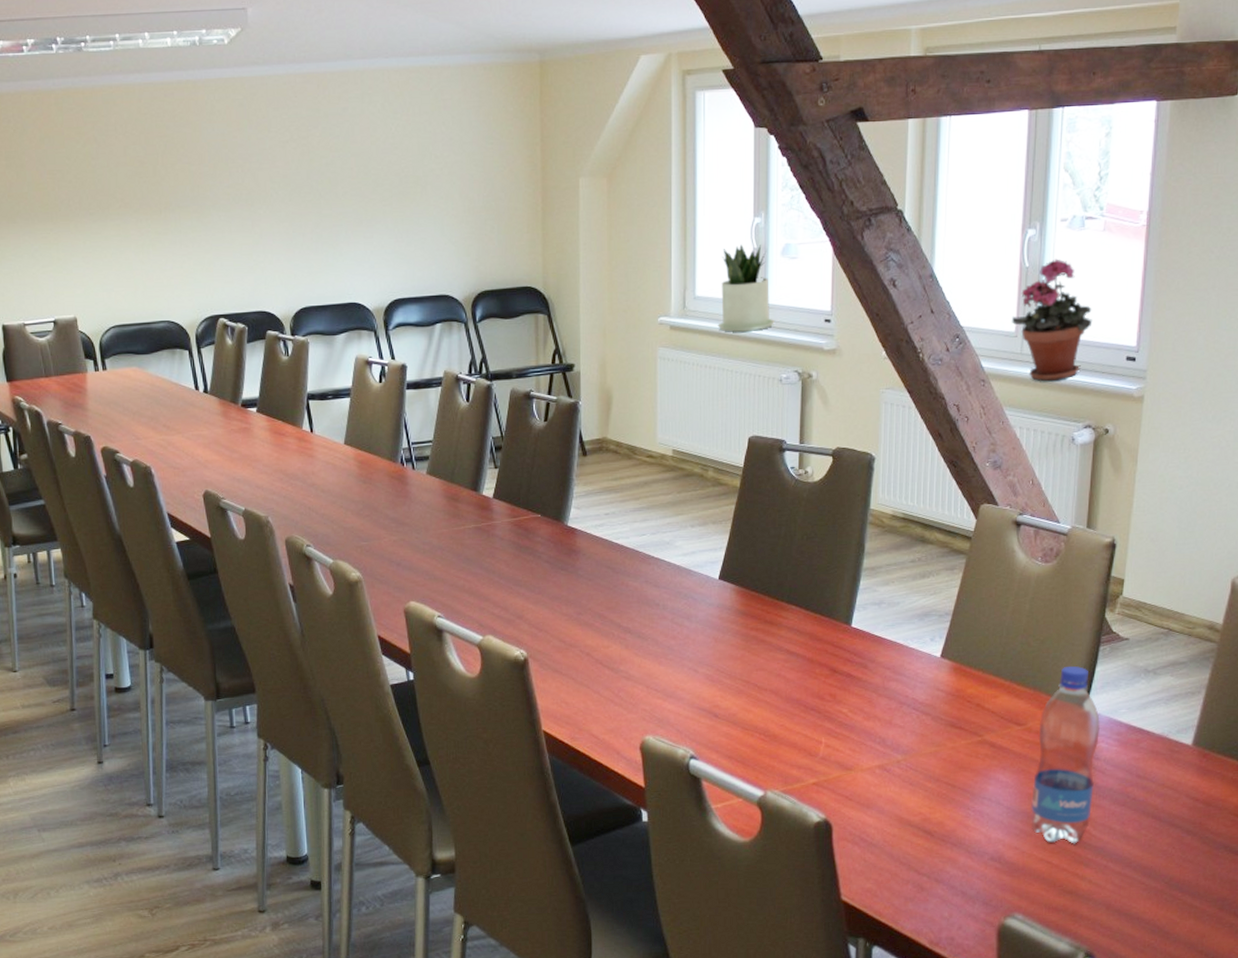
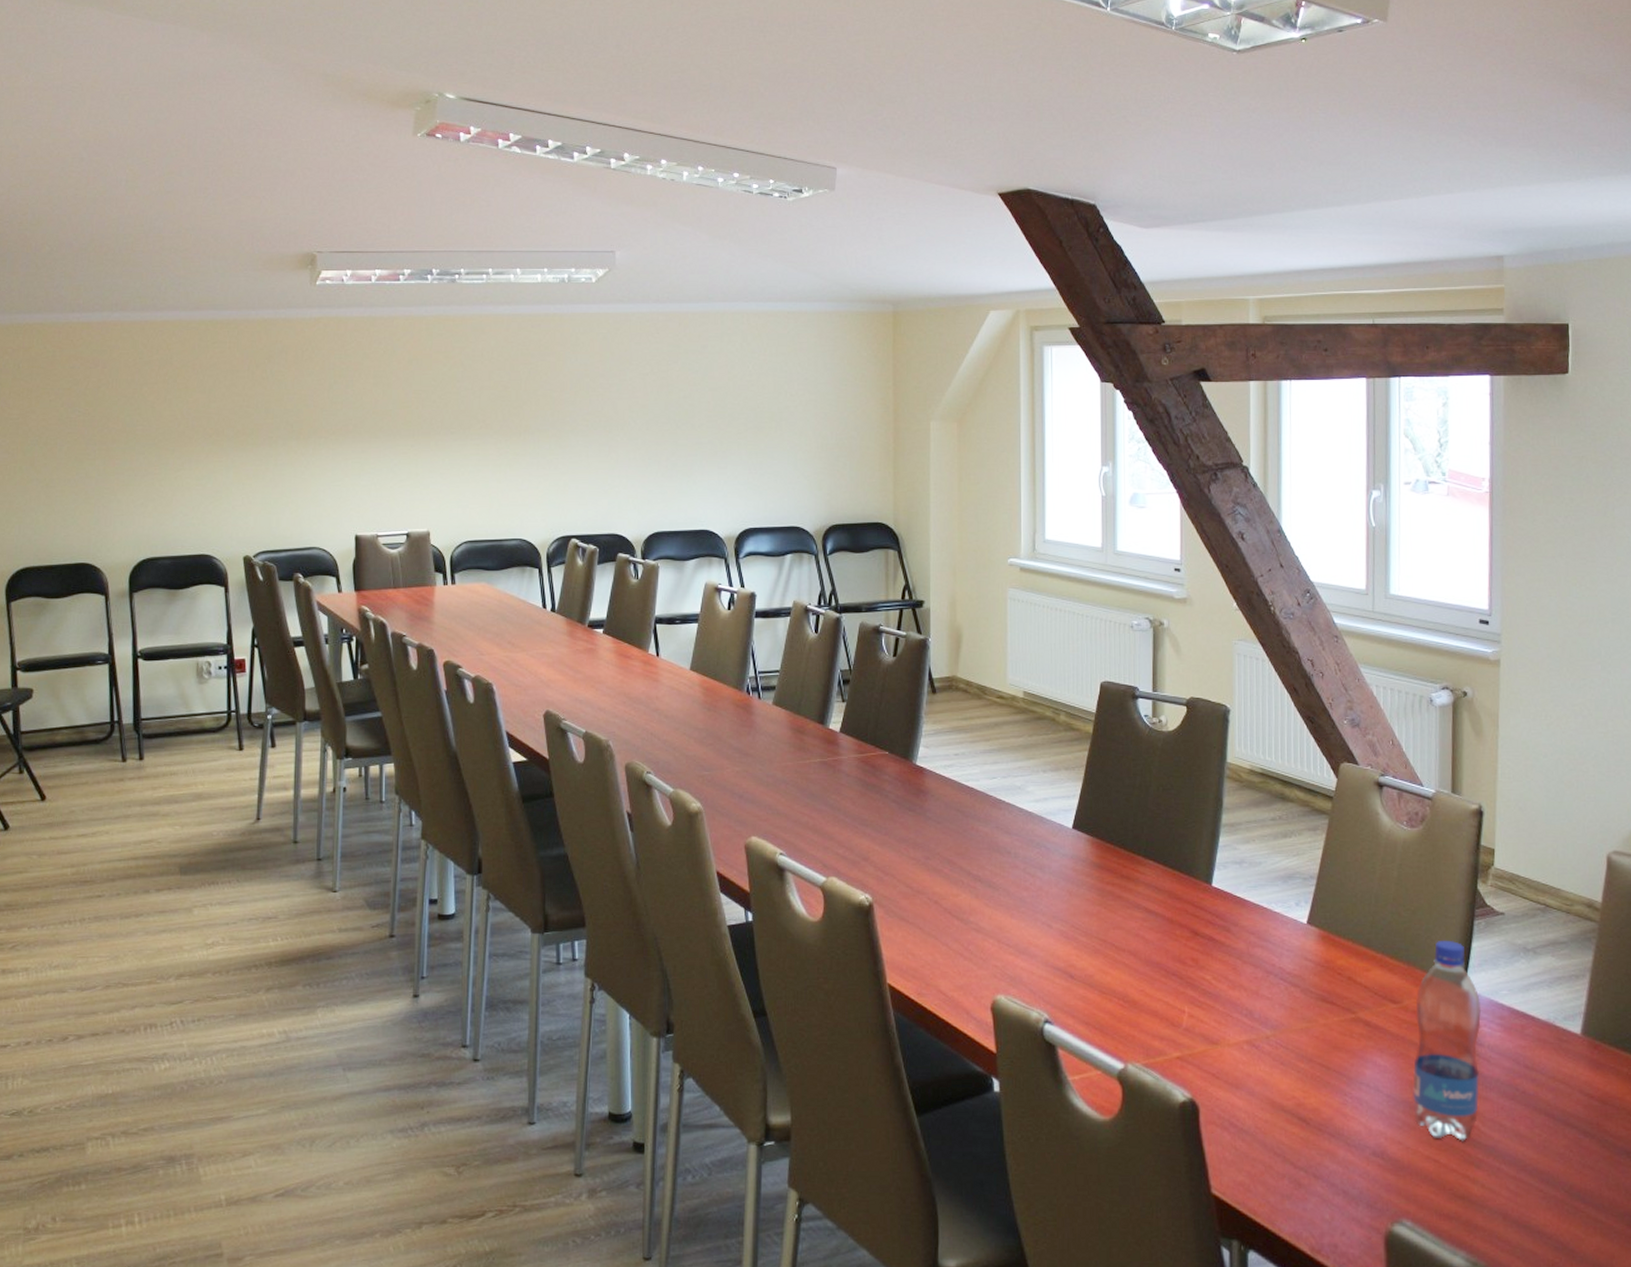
planter: present [717,244,774,332] -> none [1067,491,1124,577]
potted plant: present [1011,258,1093,382] -> none [1361,520,1443,641]

